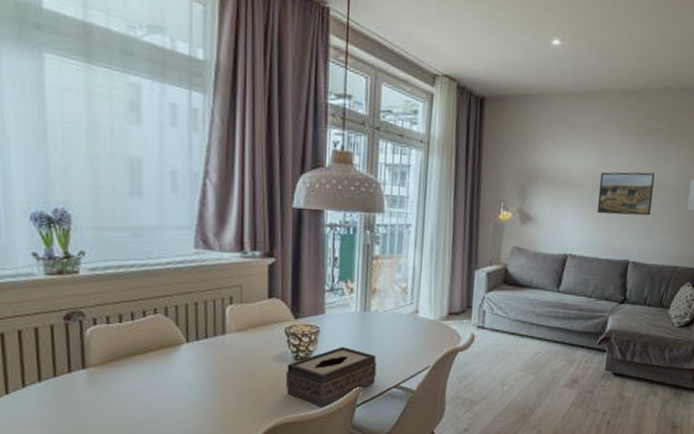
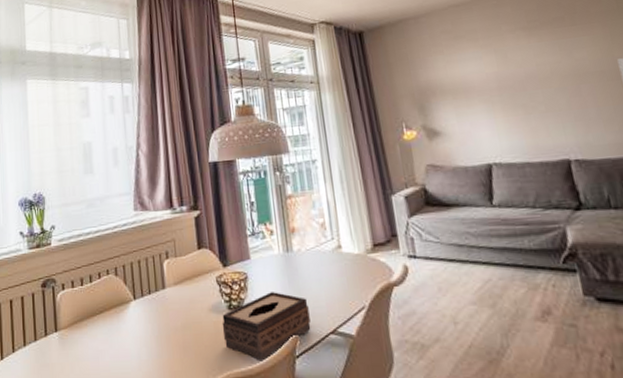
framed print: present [597,172,655,216] -> none [503,61,580,115]

